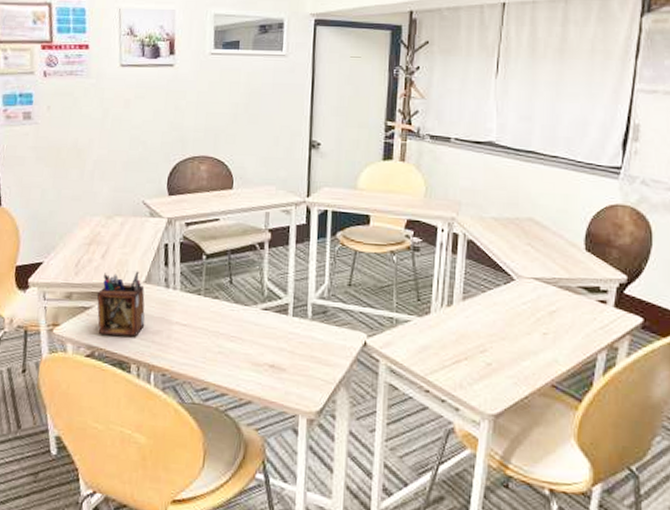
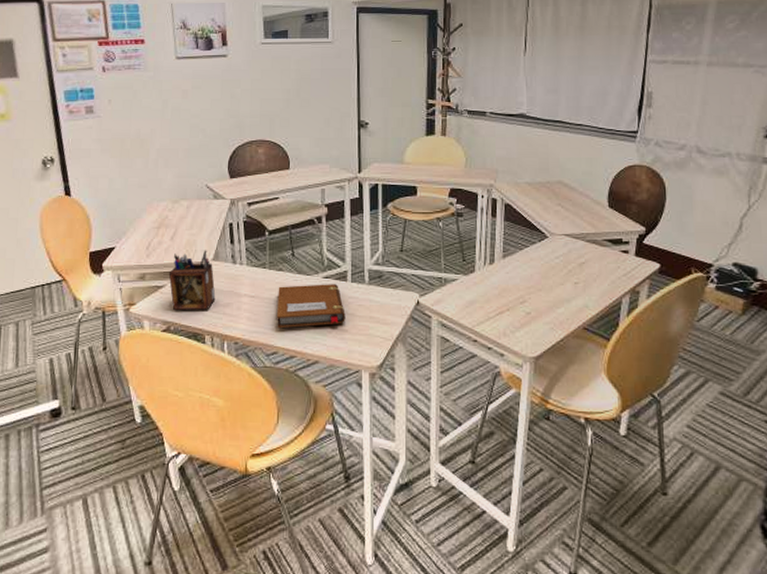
notebook: none [209,315,284,362] -> present [277,284,345,328]

